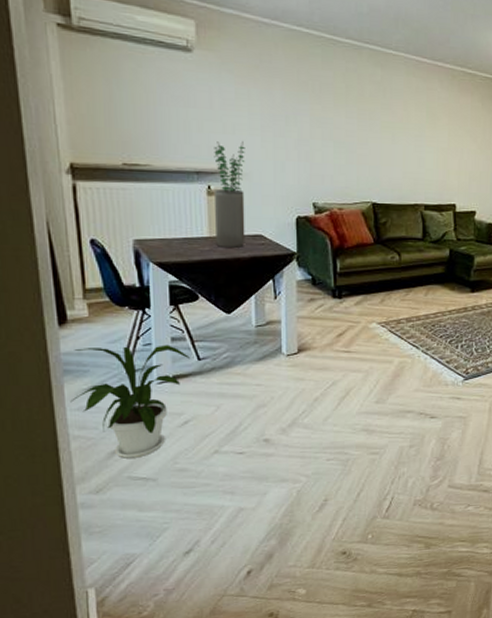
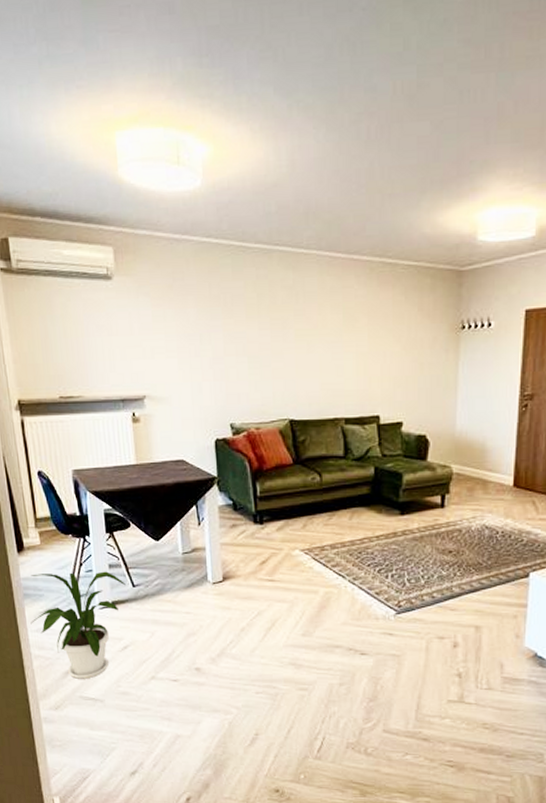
vase: present [214,141,245,248] -> none [136,365,169,474]

